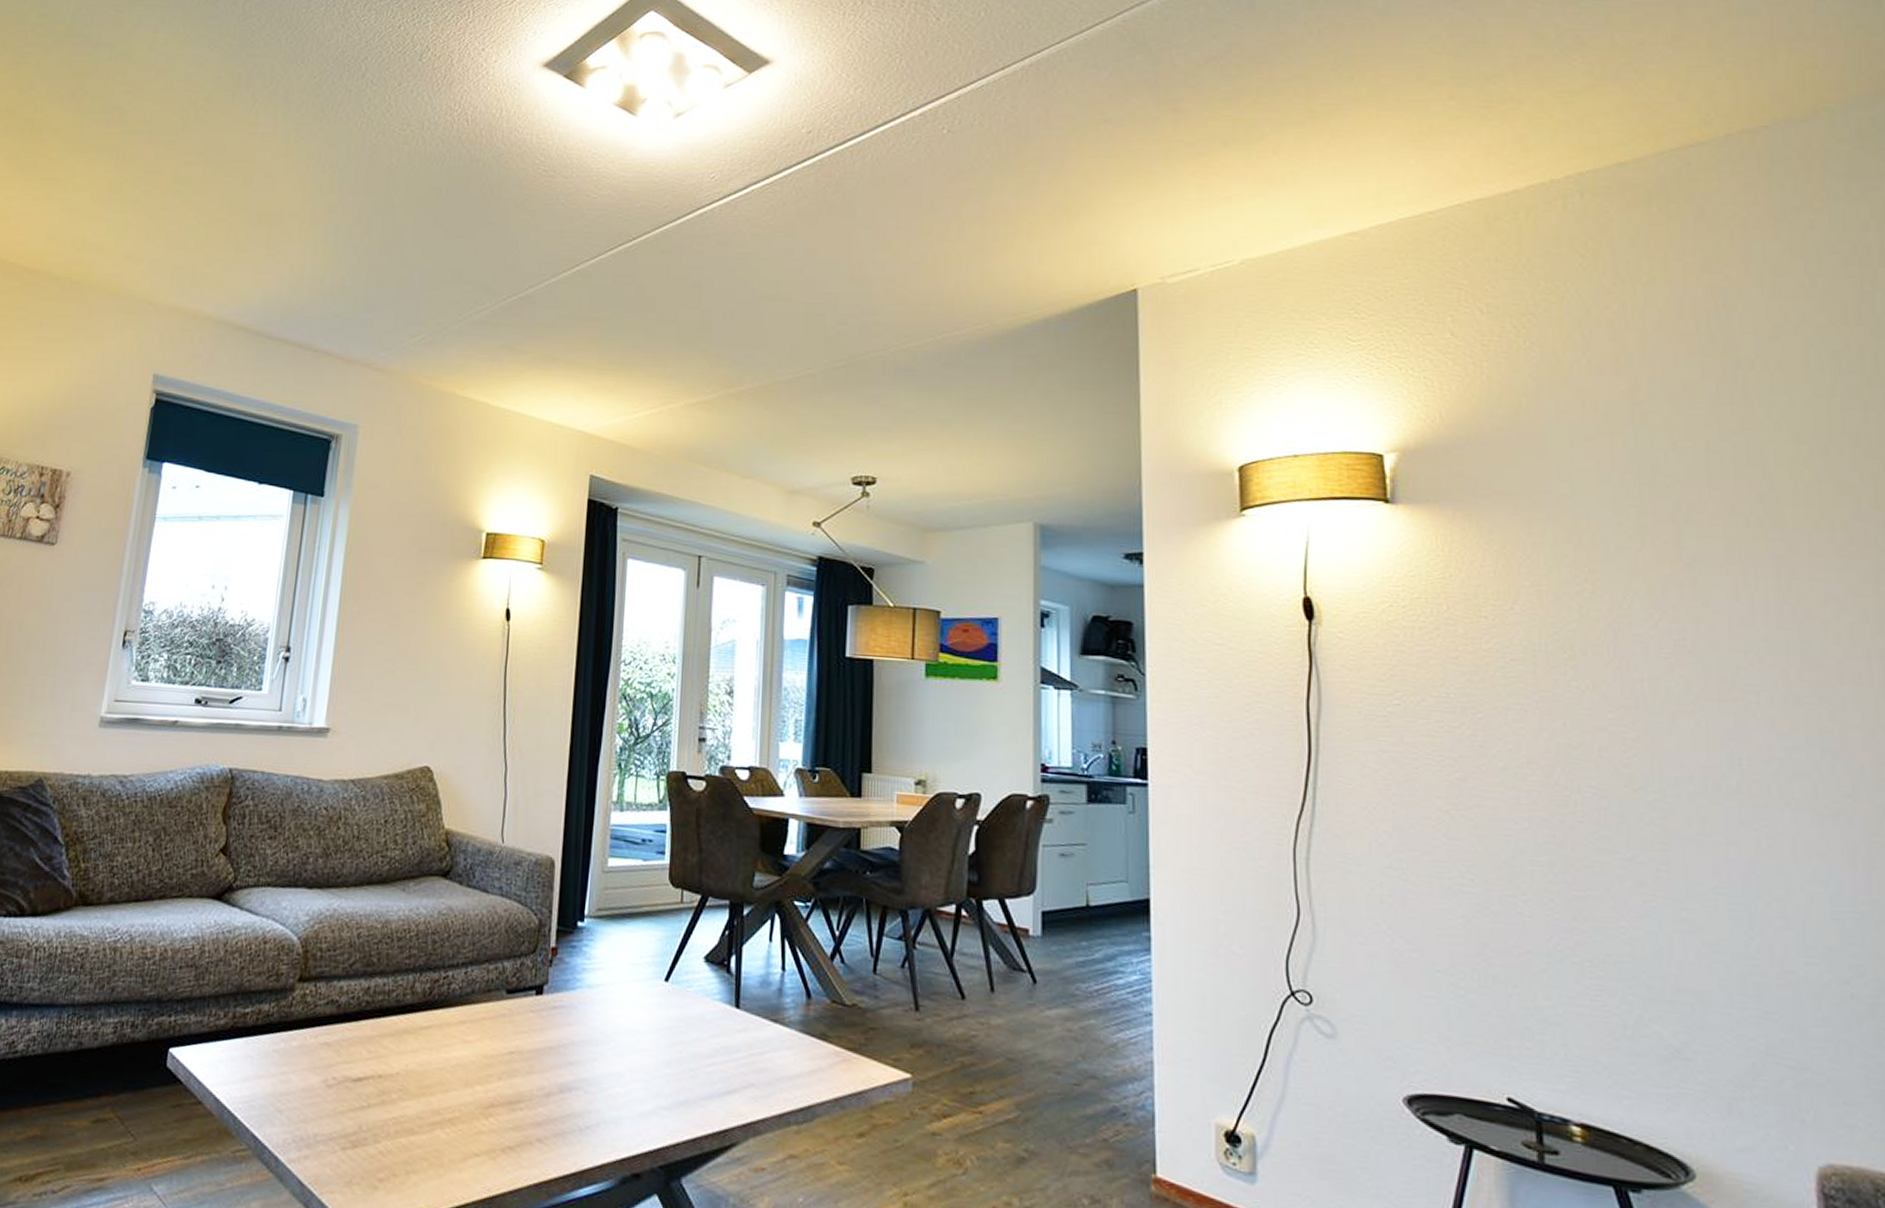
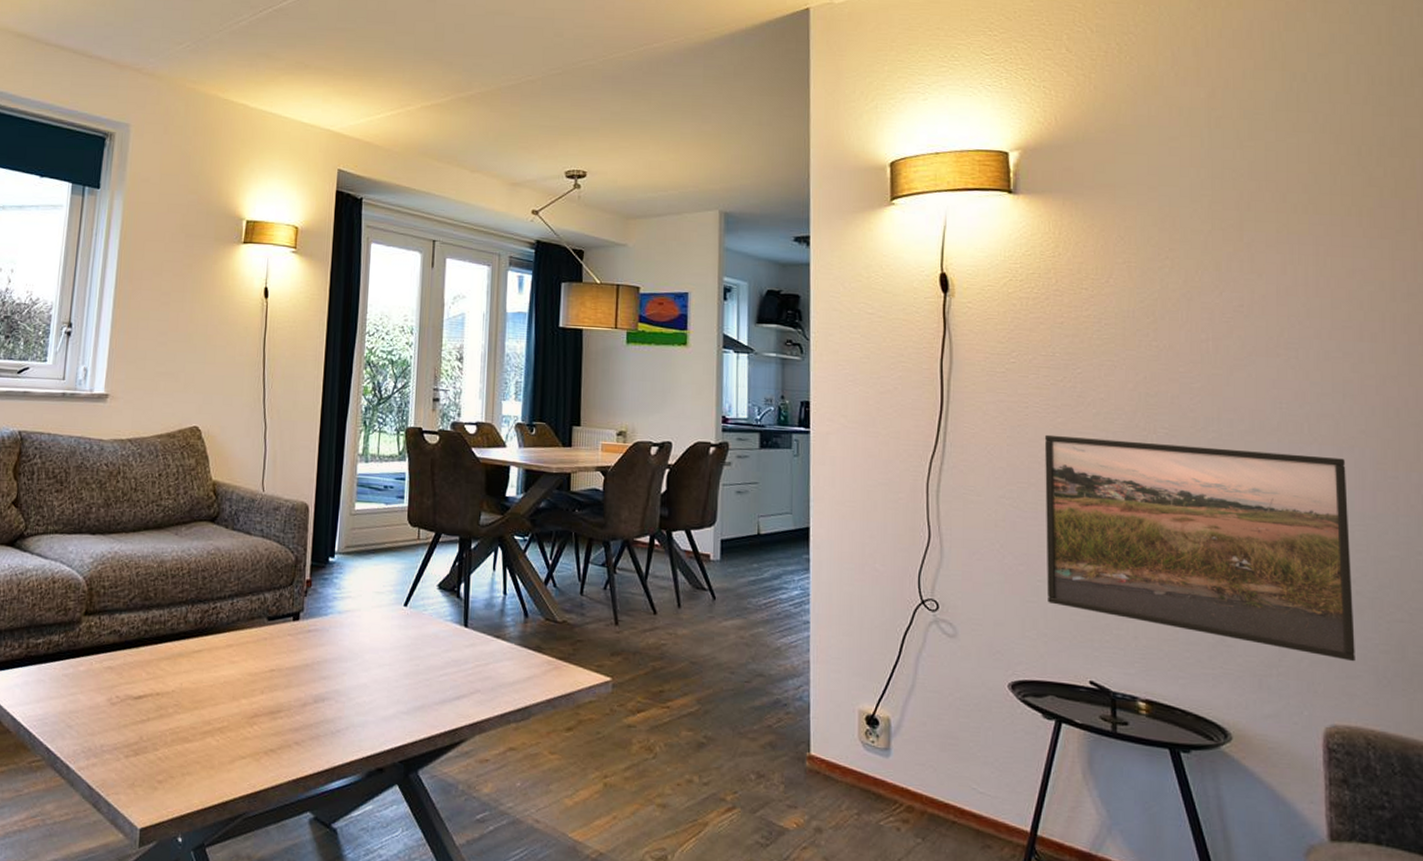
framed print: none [1439,792,1854,1085] -> present [1044,434,1355,662]

